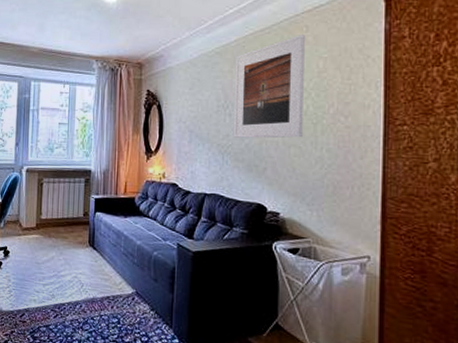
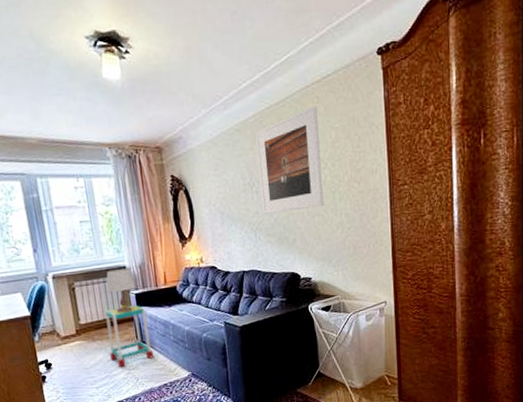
side table: none [60,208,103,269] -> present [105,304,155,367]
table lamp: none [70,172,97,215] -> present [106,268,136,313]

